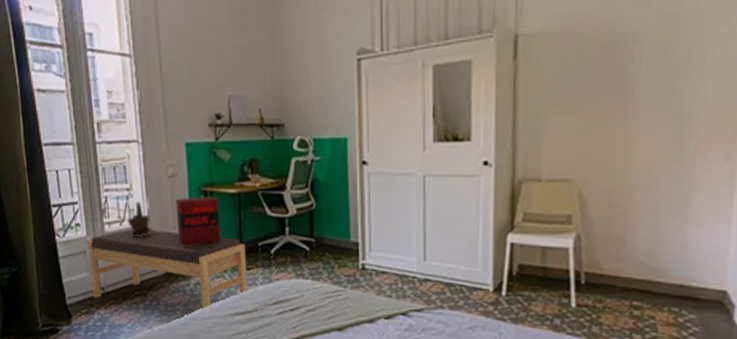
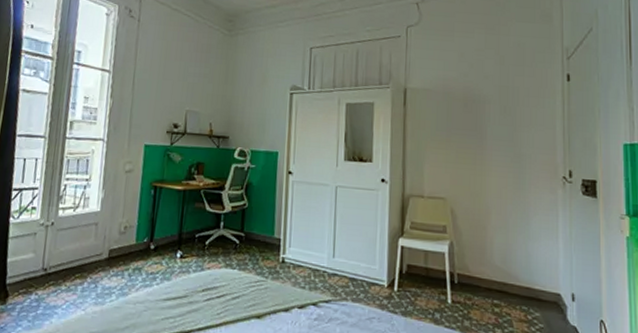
bench: present [87,229,248,311] -> none [34,215,184,295]
potted plant: present [127,200,152,238] -> none [81,190,103,223]
decorative box: present [175,196,221,248] -> none [125,190,166,235]

